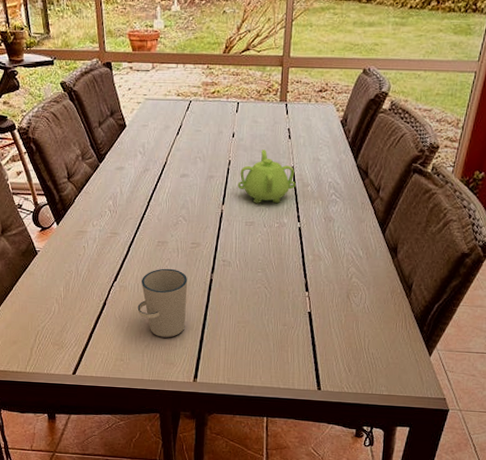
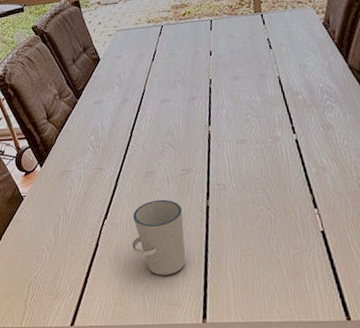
teapot: present [237,150,296,203] -> none [222,63,285,120]

